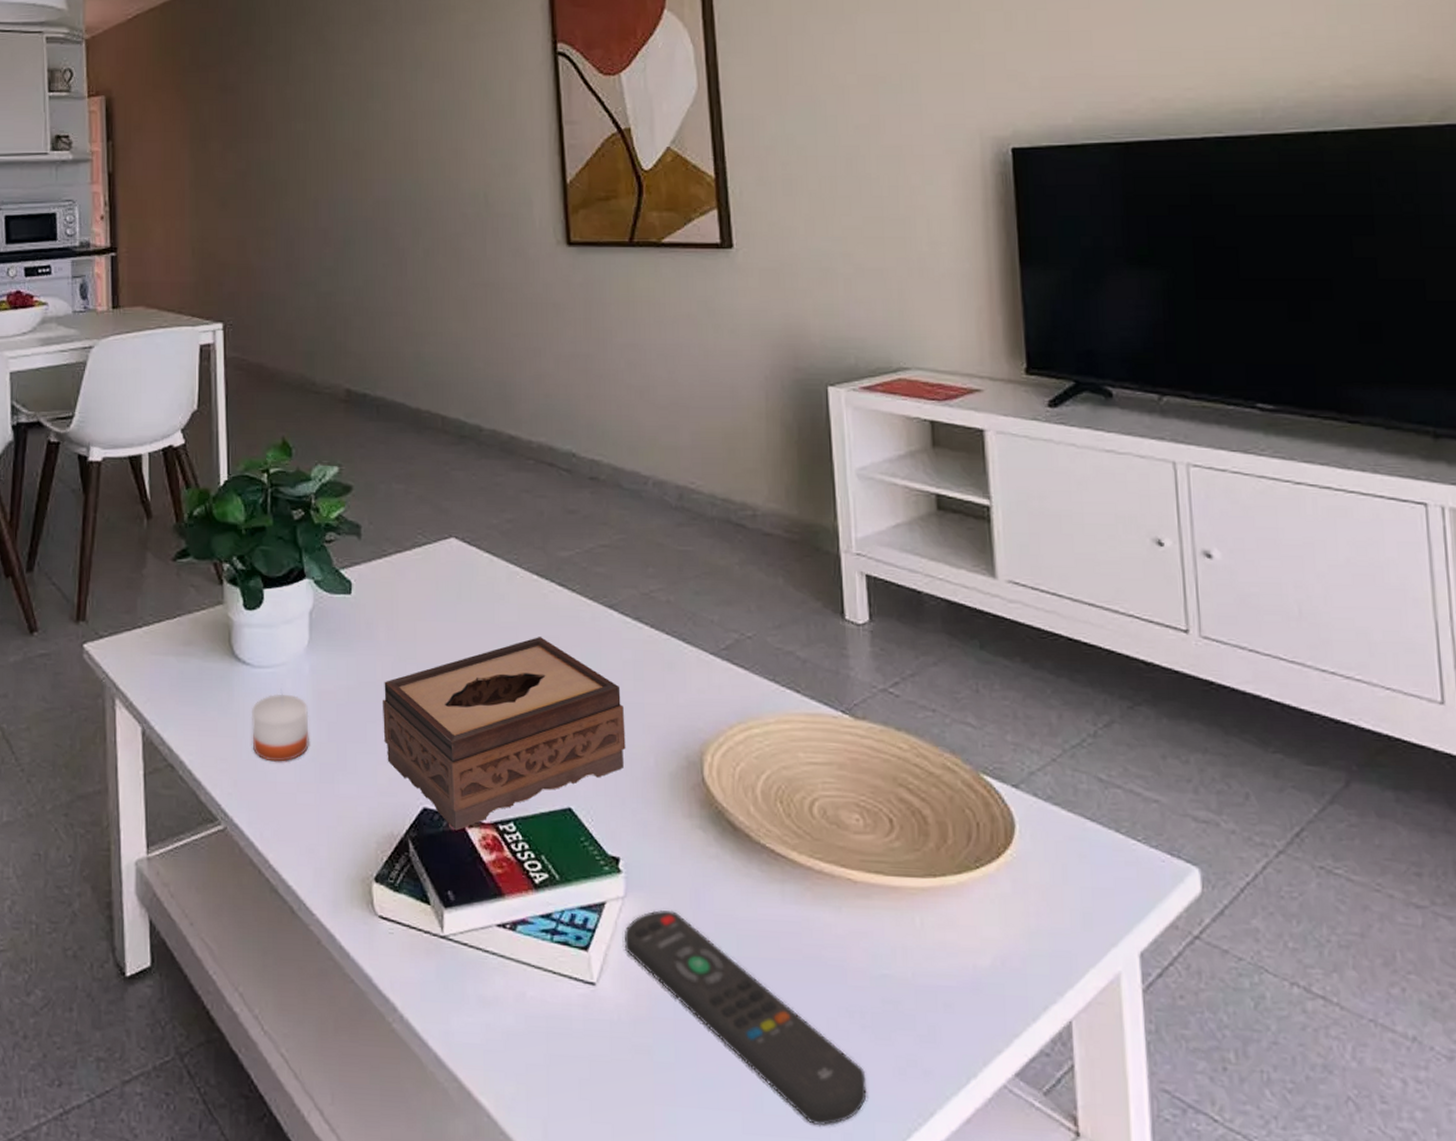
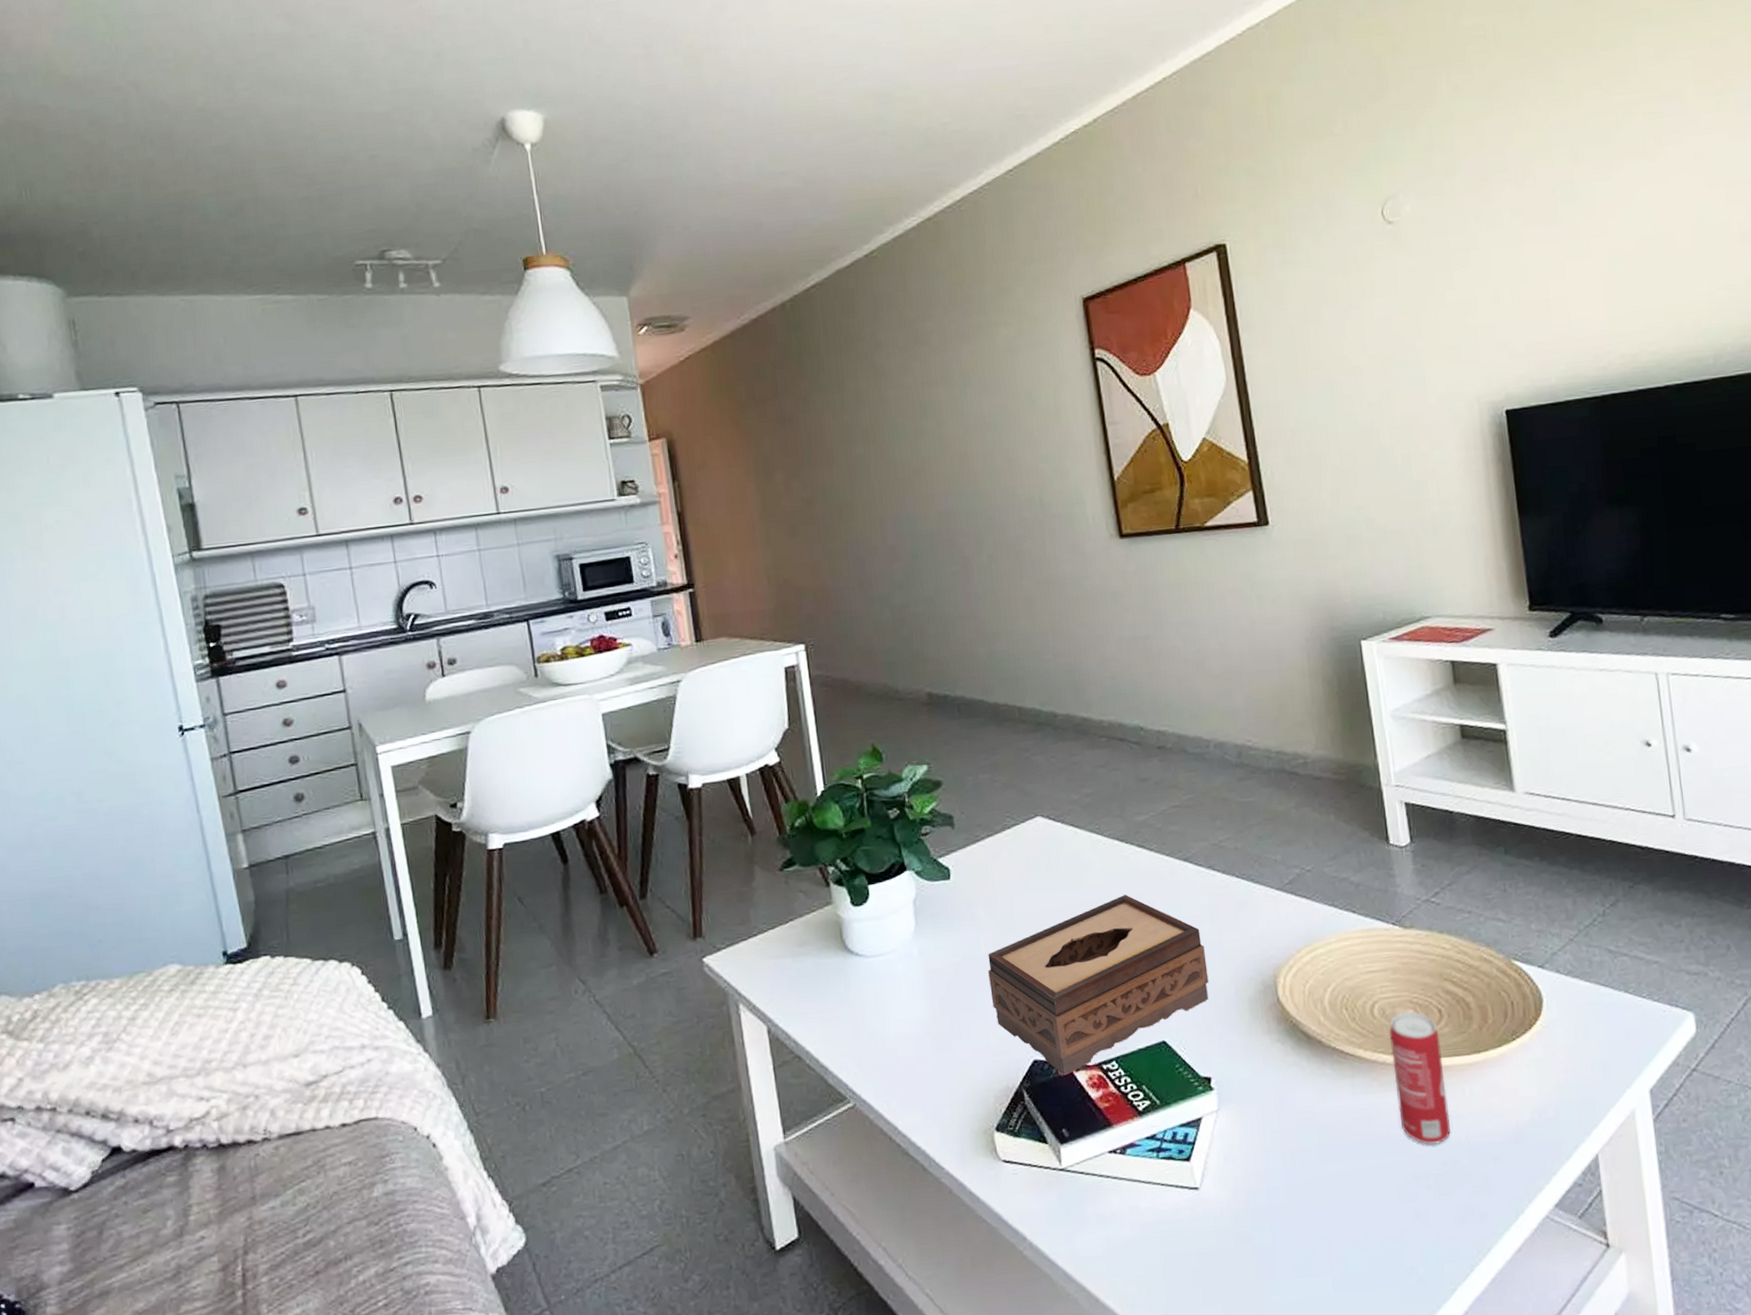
candle: present [251,693,309,762] -> none [868,977,925,1040]
remote control: present [625,910,867,1126] -> none [1220,1116,1435,1275]
beverage can: none [828,815,895,977] -> present [1388,1012,1451,1145]

